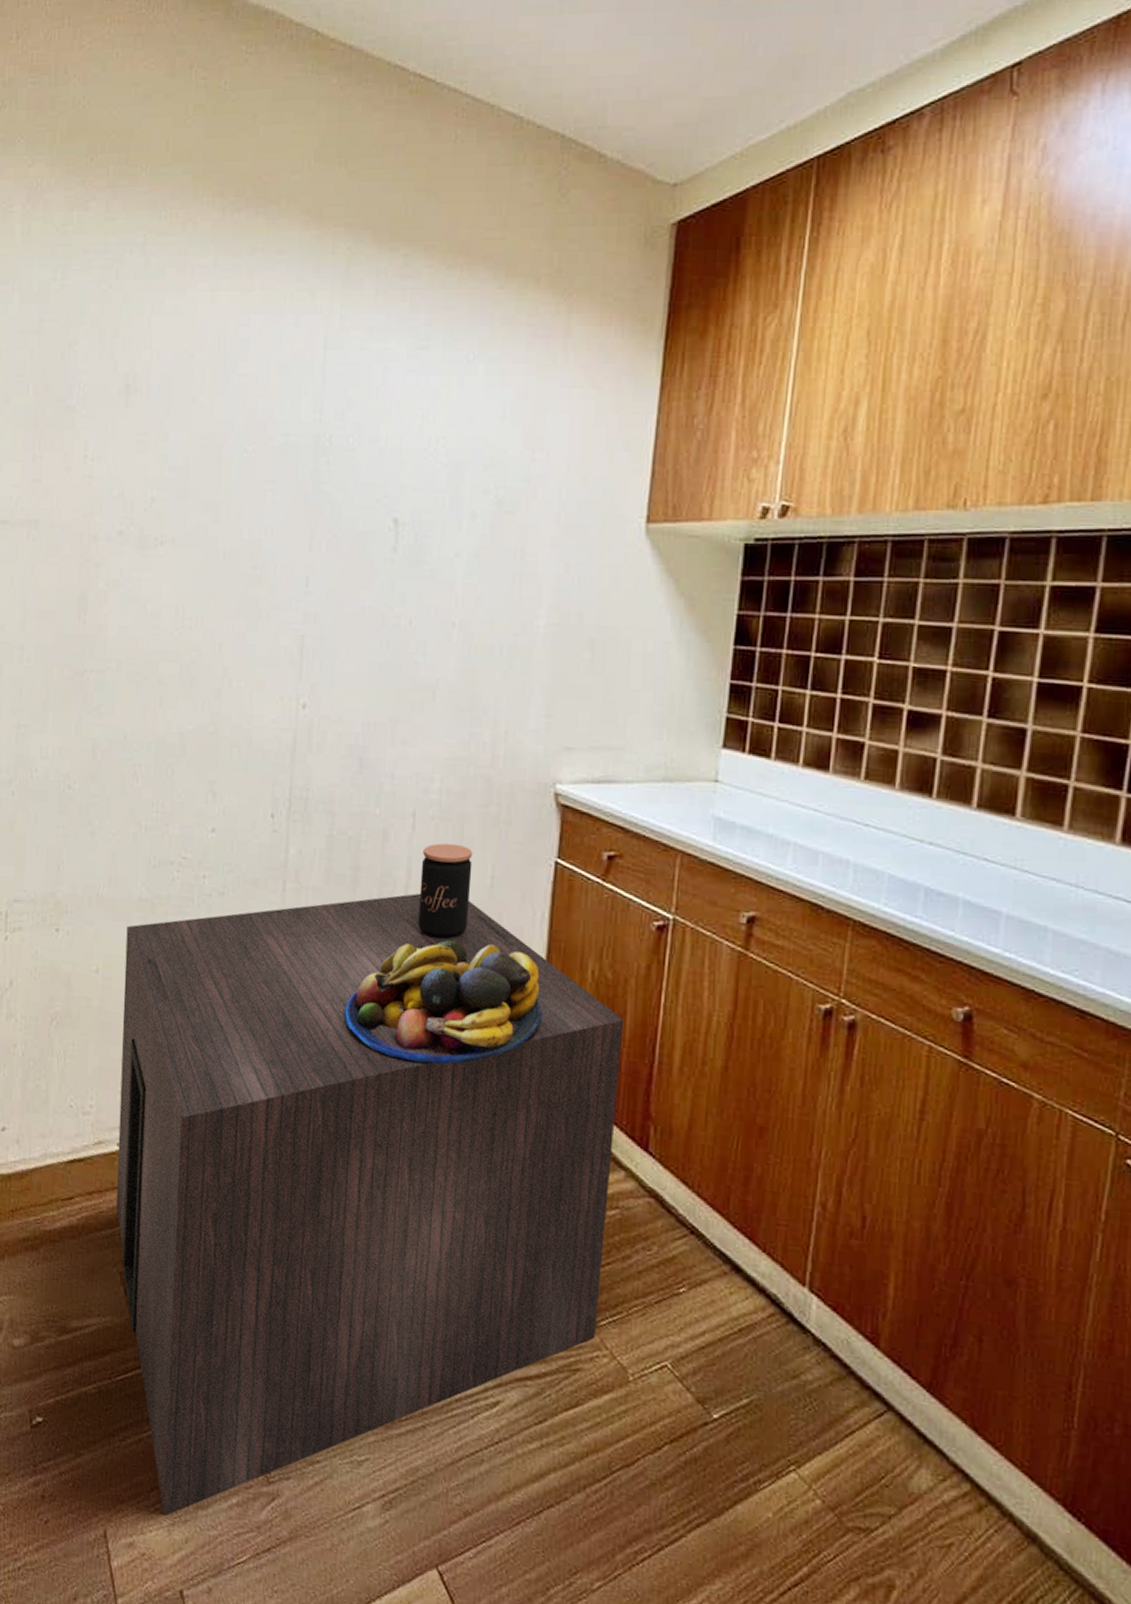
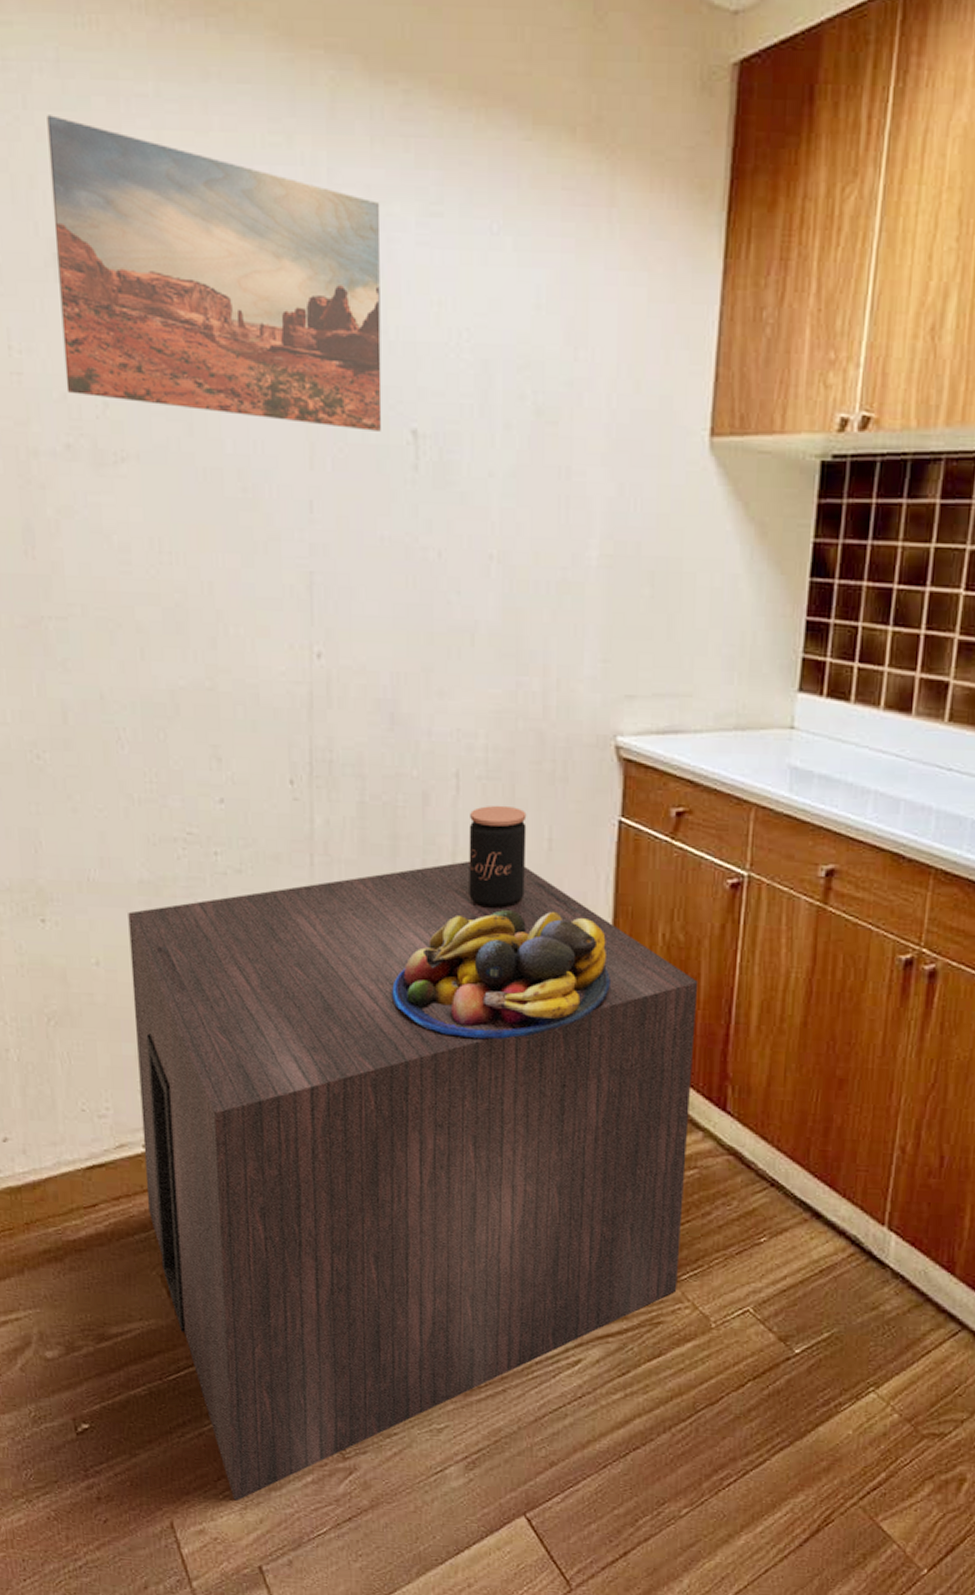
wall art: none [124,283,380,520] -> present [47,115,382,431]

